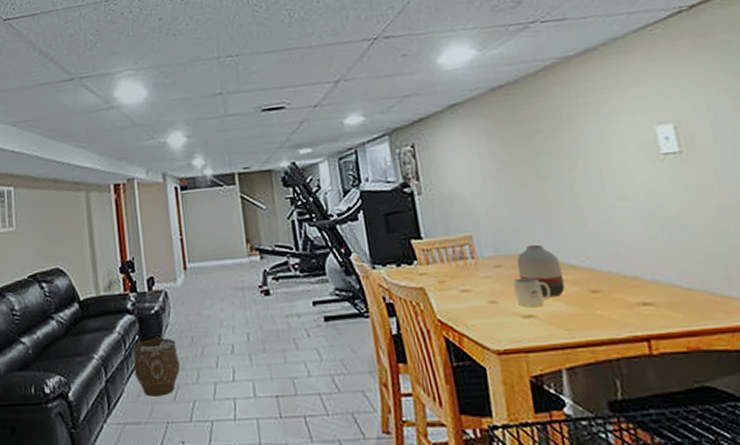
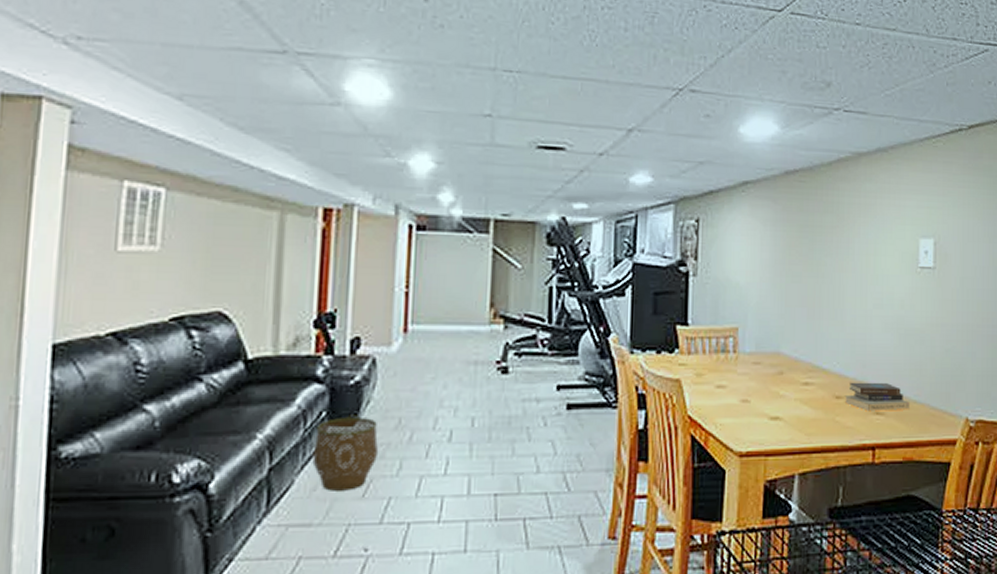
mug: present [512,277,551,309] -> none [767,377,800,411]
vase: present [516,244,565,298] -> none [774,344,814,400]
books: none [601,273,684,303] -> present [844,382,910,412]

